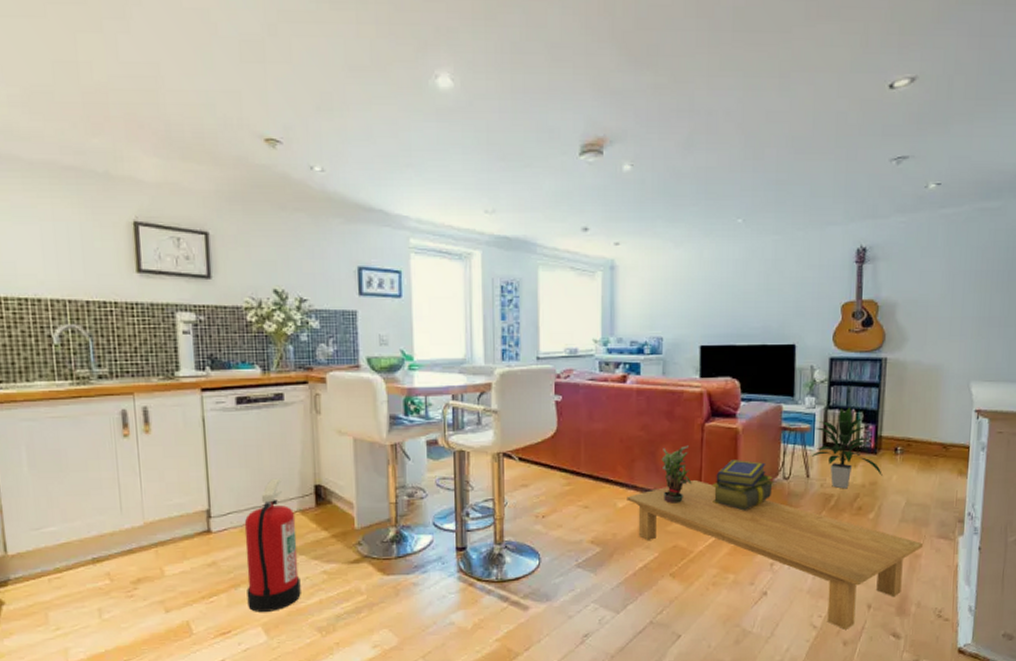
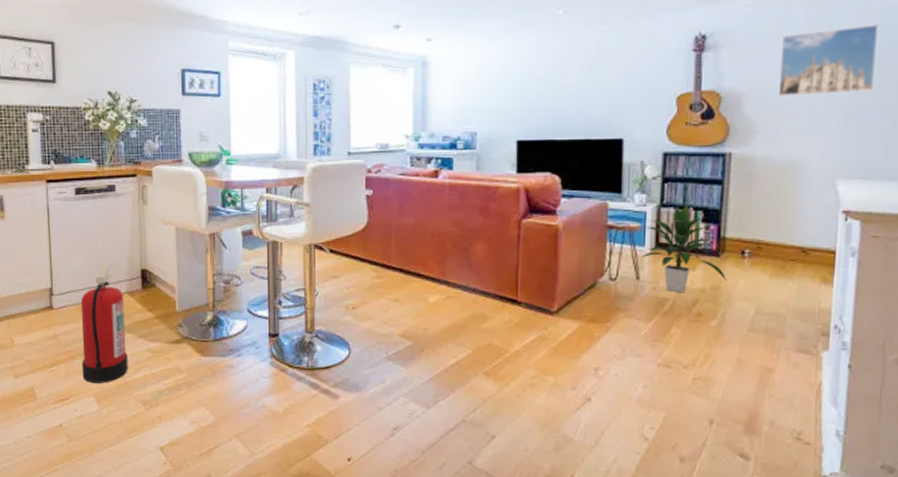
coffee table: present [627,479,924,630] -> none [438,277,778,445]
potted plant: present [661,445,692,504] -> none [475,242,508,301]
stack of books: present [712,460,773,511] -> none [529,258,598,312]
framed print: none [925,243,1004,307] -> present [778,24,879,97]

